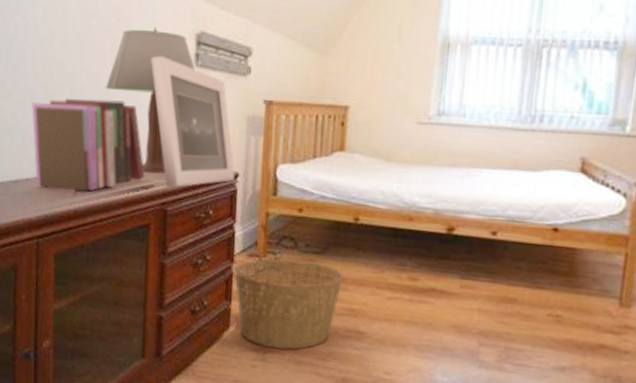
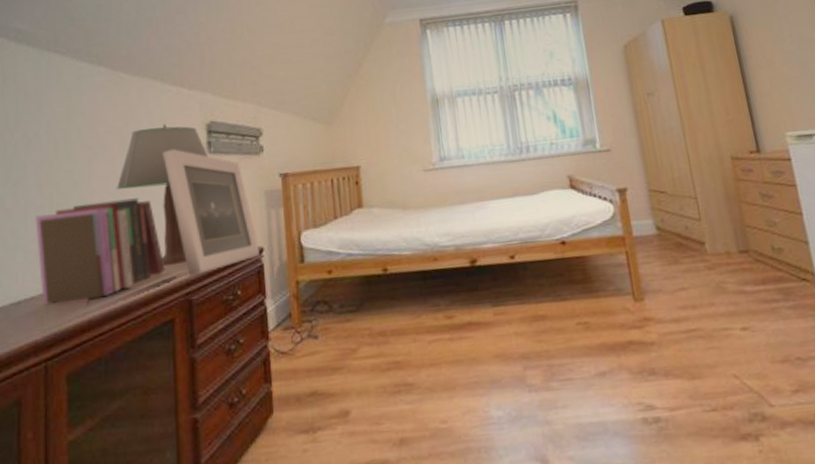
basket: present [234,258,344,350] -> none [271,321,383,426]

